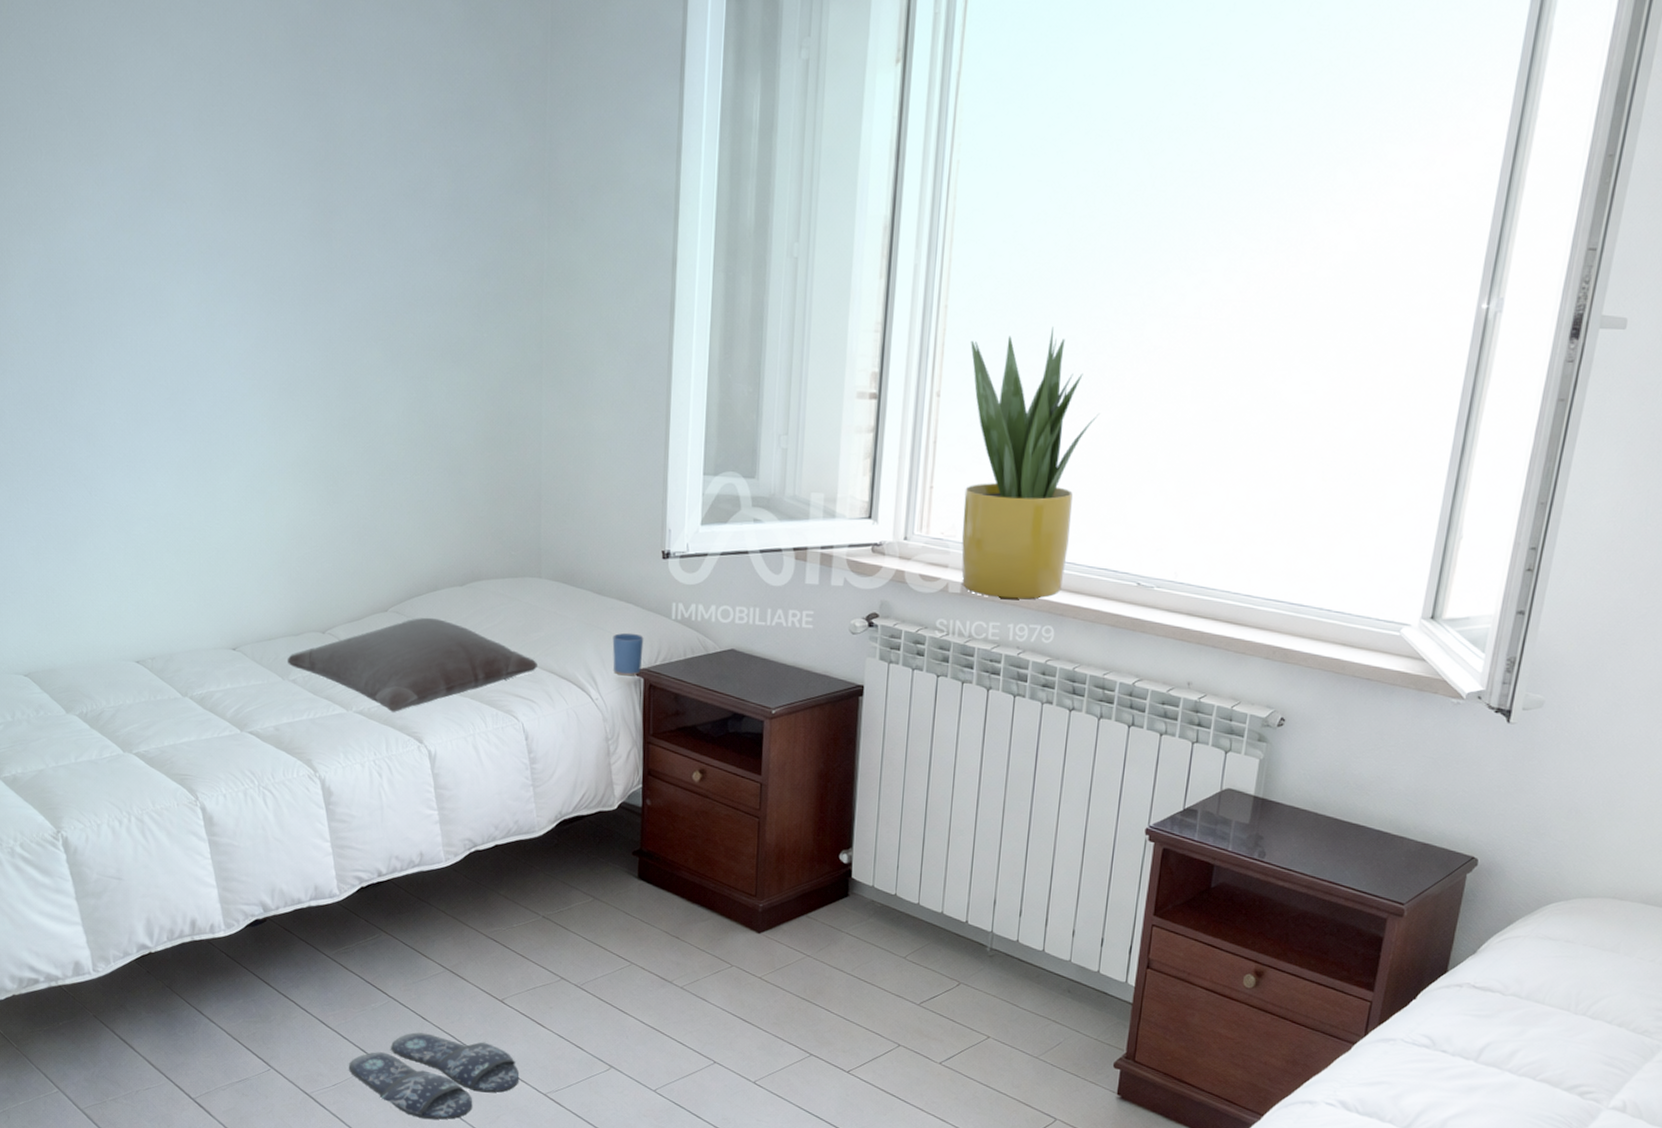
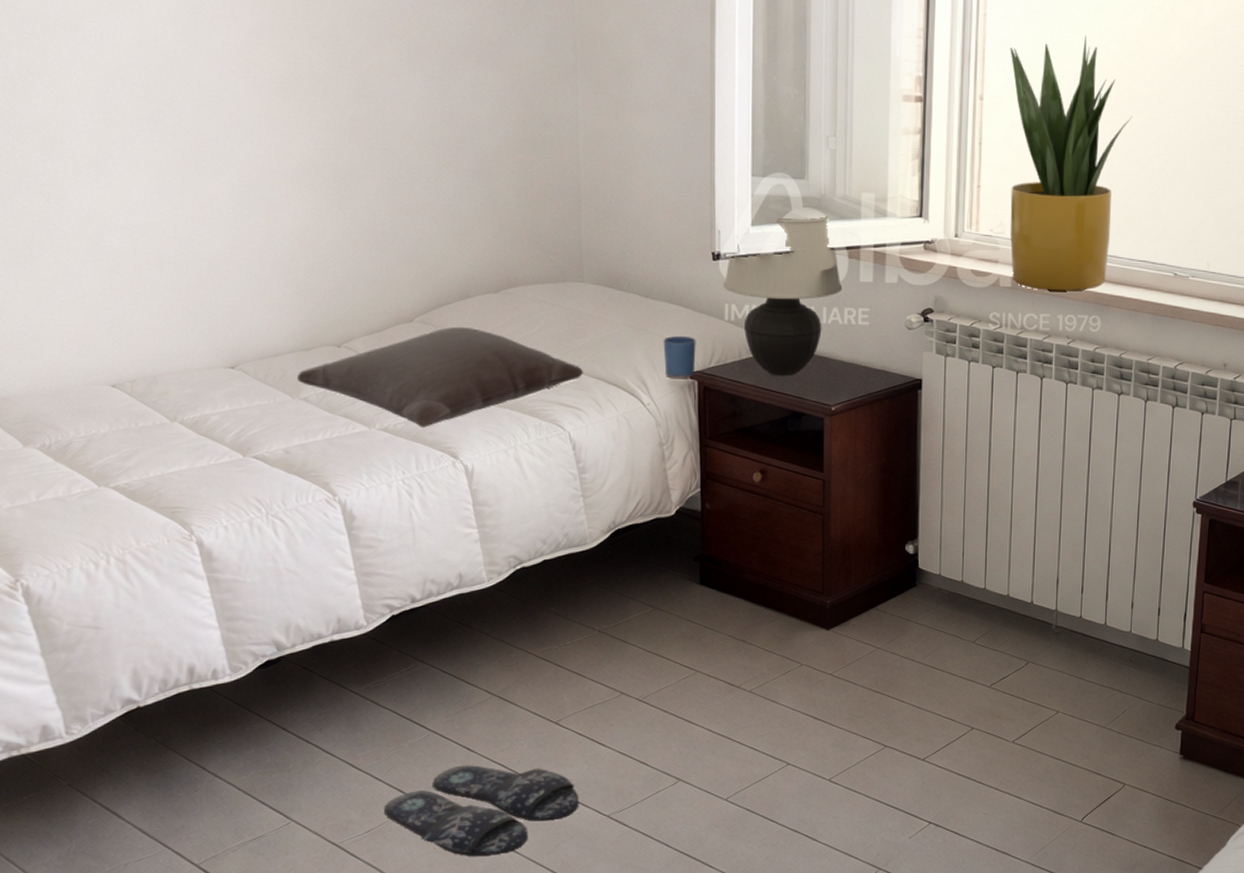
table lamp: none [671,515,788,678] -> present [723,215,843,377]

